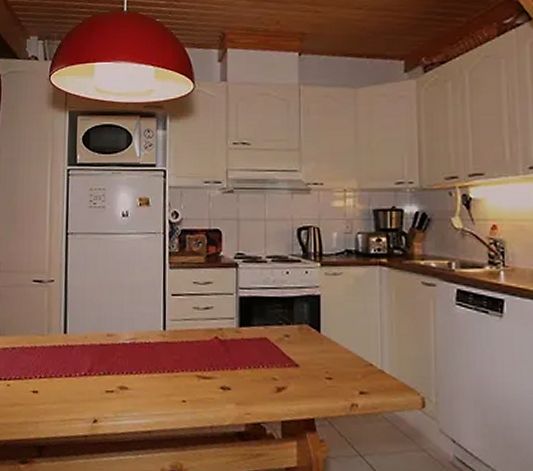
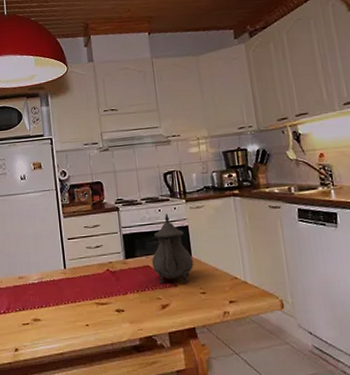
teapot: none [270,277,322,364] -> present [151,214,194,283]

